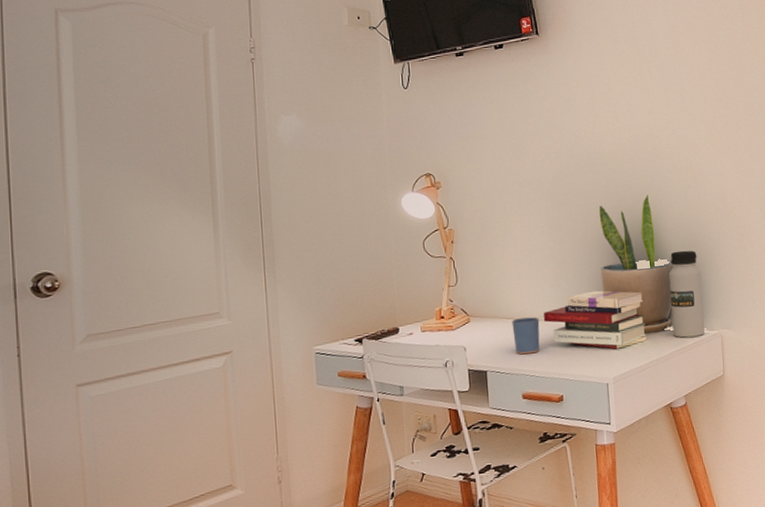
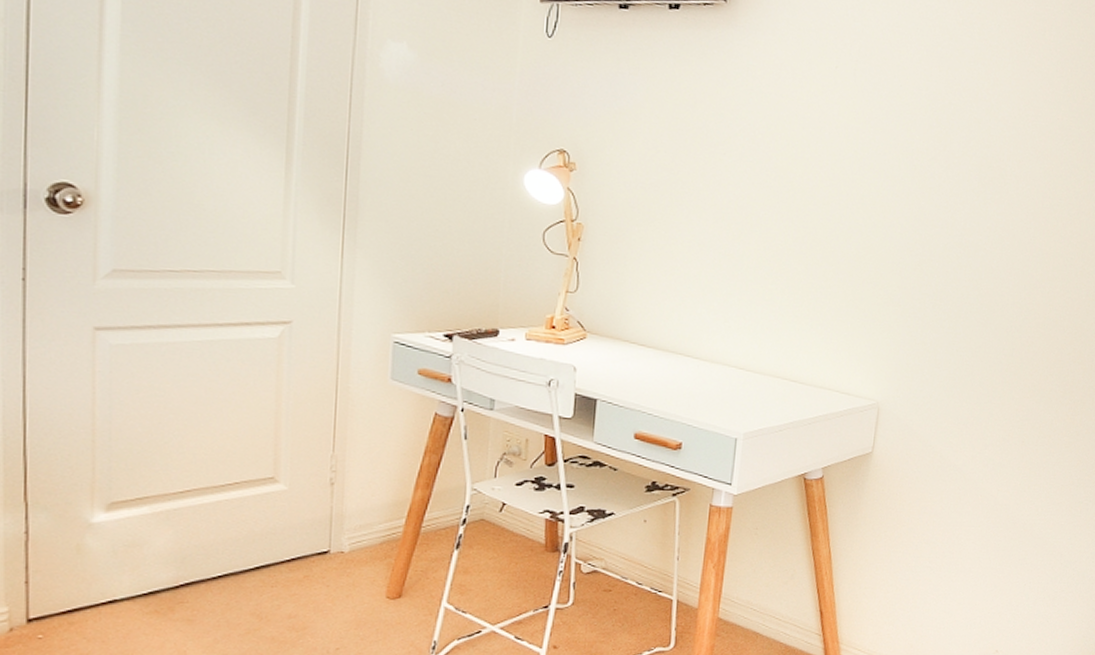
mug: present [512,317,540,355] -> none [634,344,669,389]
books: present [543,290,646,350] -> none [673,328,797,401]
potted plant: present [598,195,673,334] -> none [749,226,838,390]
water bottle: present [668,250,705,338] -> none [823,299,869,403]

